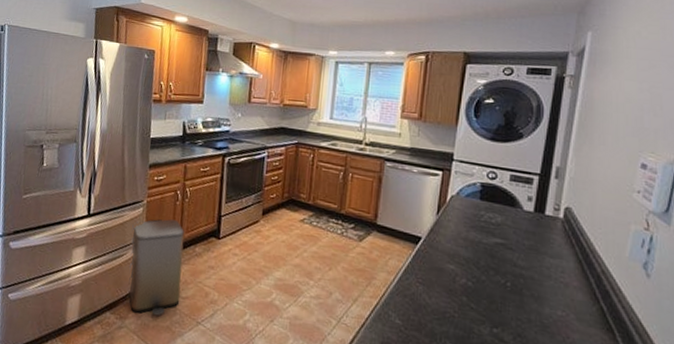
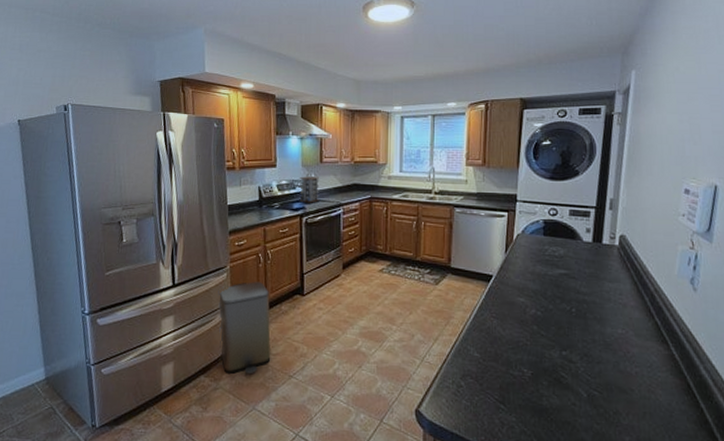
spice rack: none [223,112,246,144] -> present [299,173,320,203]

